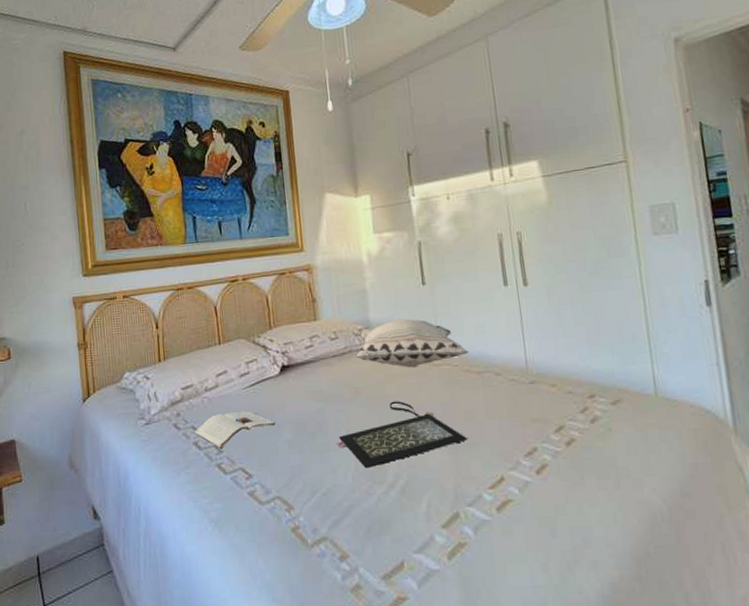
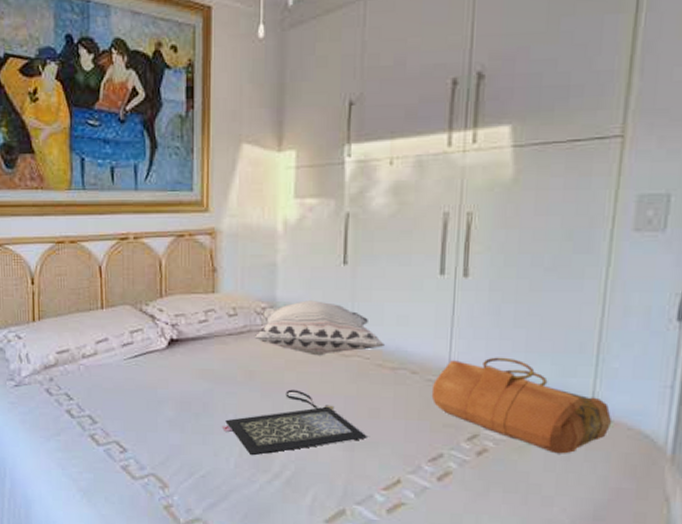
magazine: present [194,410,276,449] -> none [68,382,158,420]
handbag: none [515,352,676,437] -> present [431,357,613,454]

